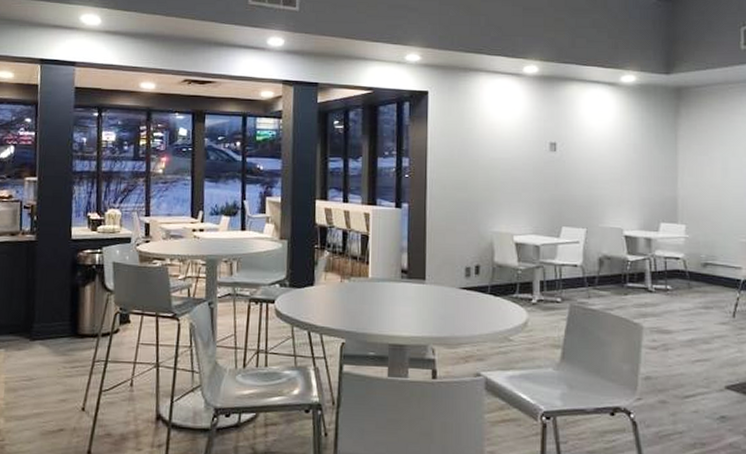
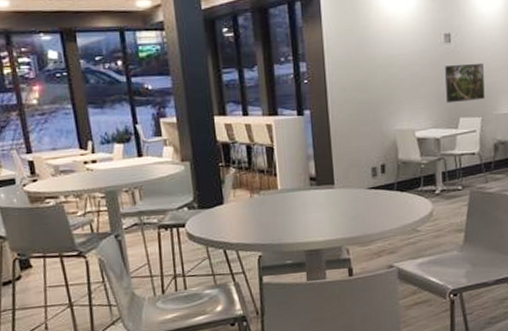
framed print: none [548,173,590,211] -> present [444,63,485,104]

